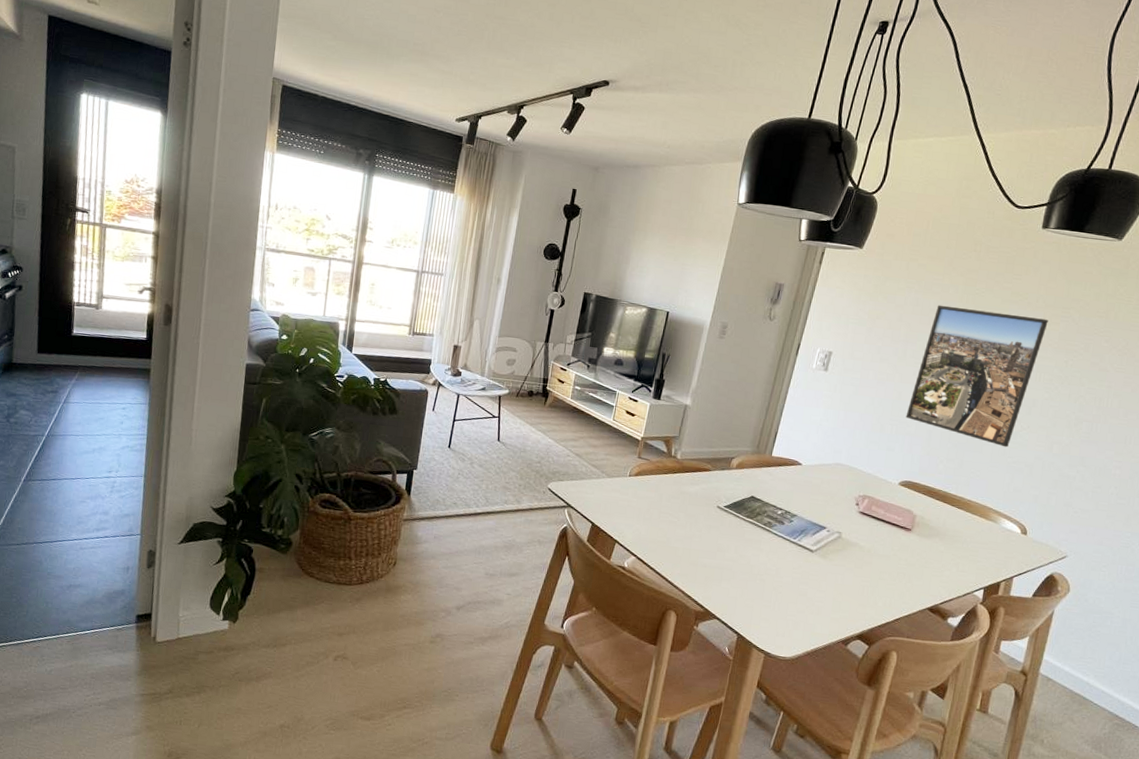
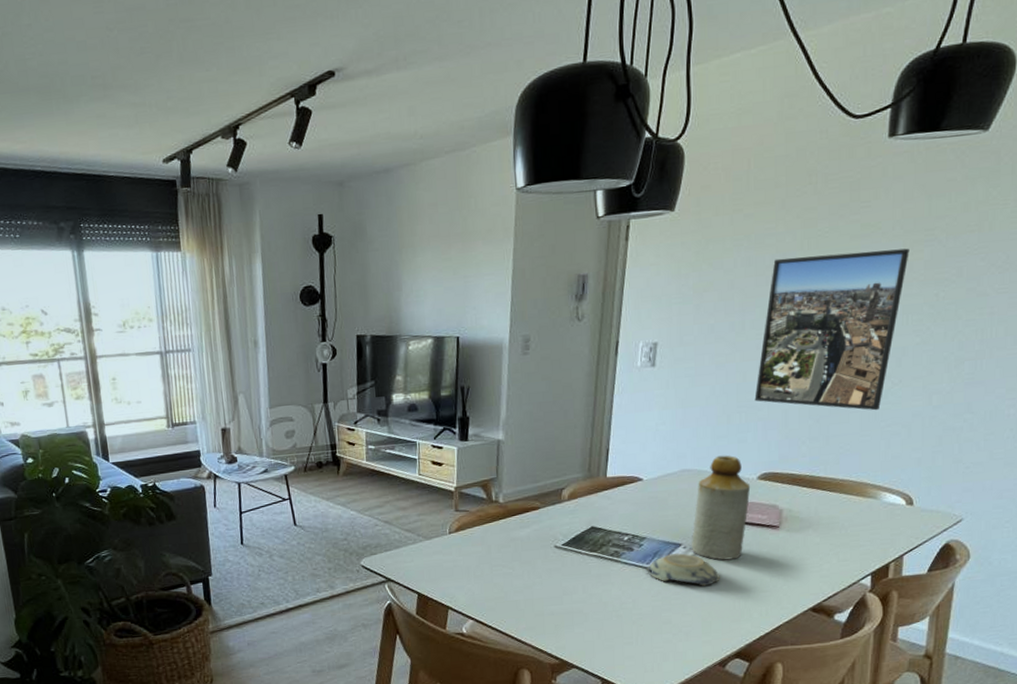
decorative bowl: none [793,534,855,569] -> present [647,553,720,586]
bottle: none [834,457,892,551] -> present [692,455,751,560]

